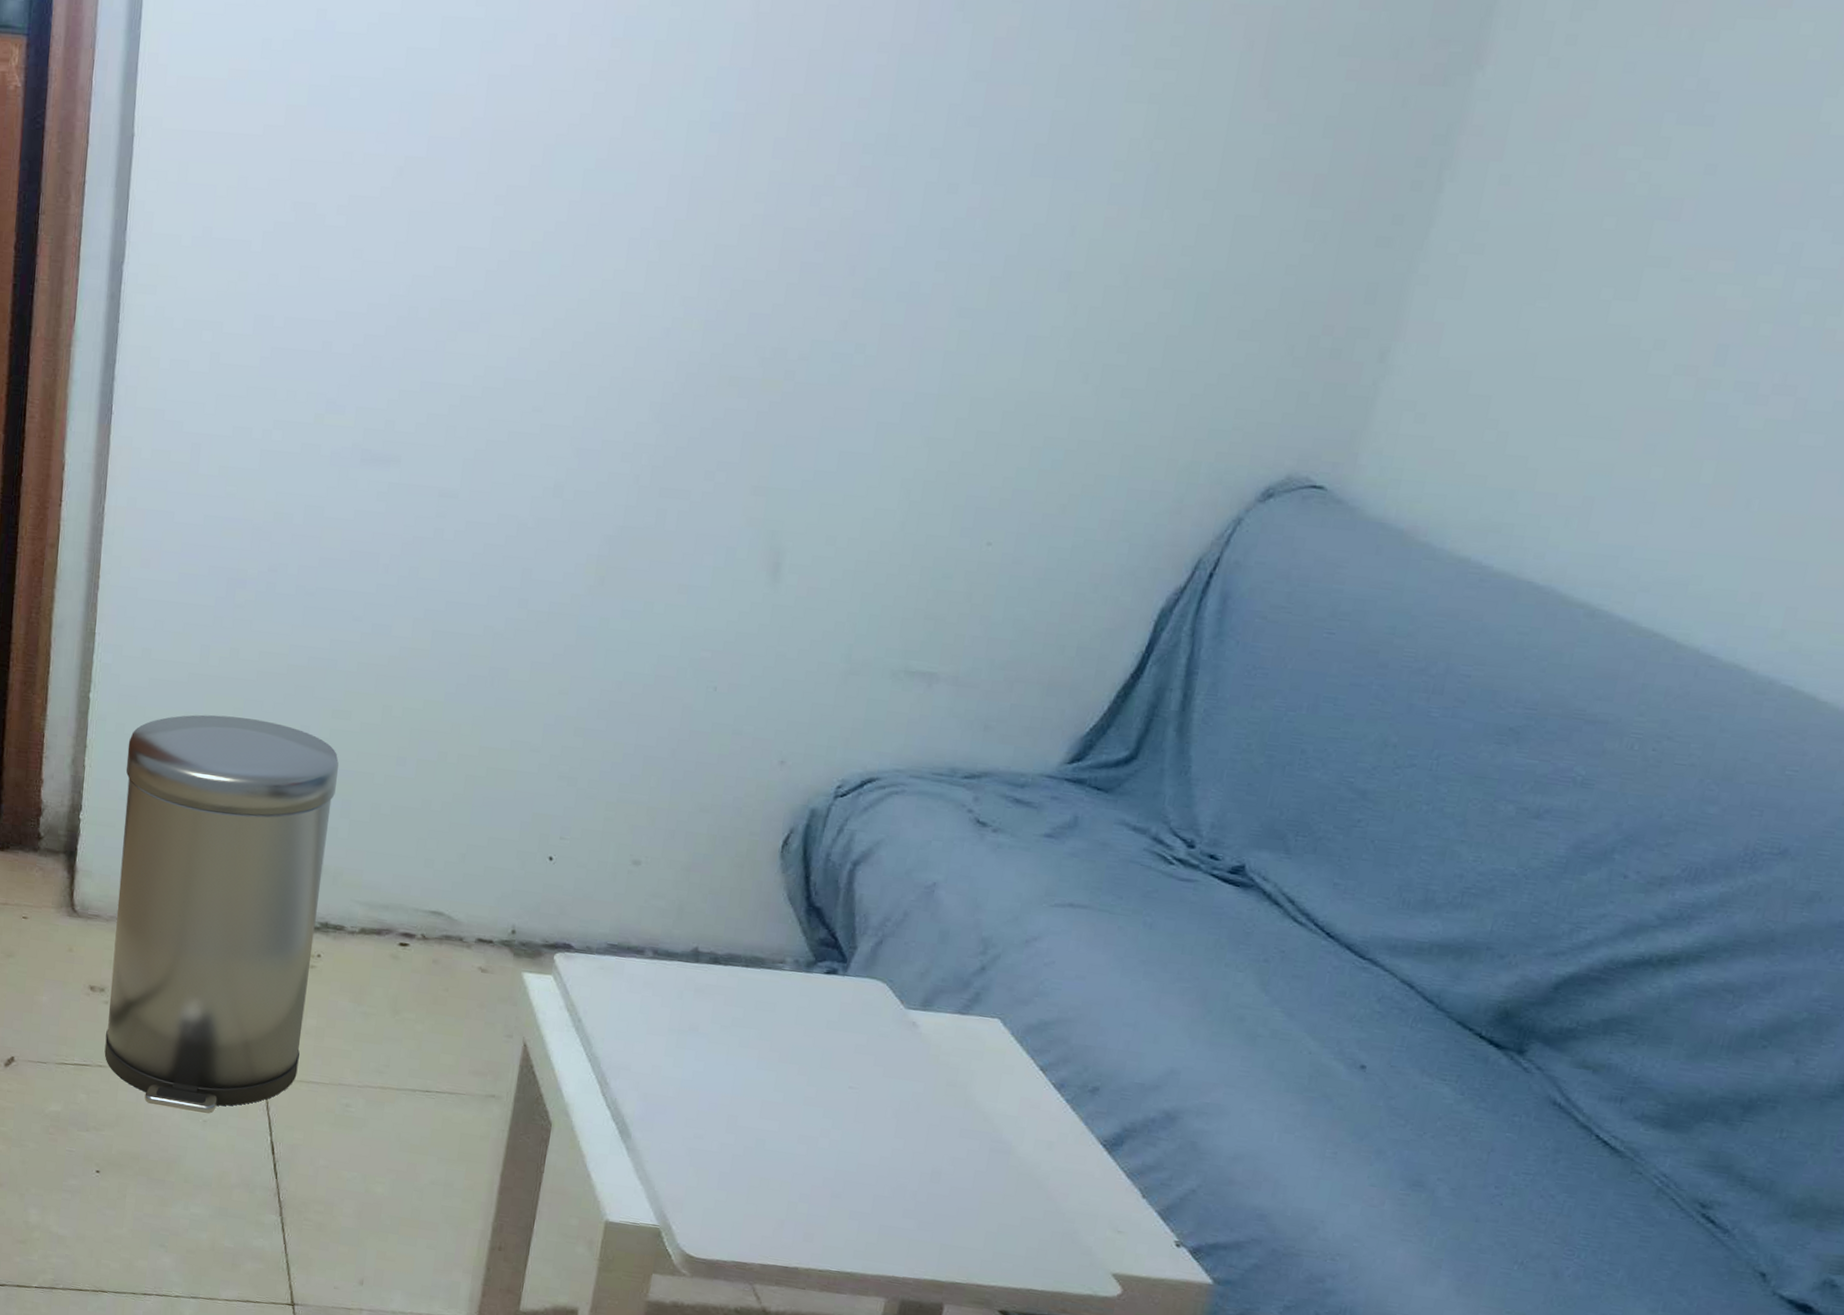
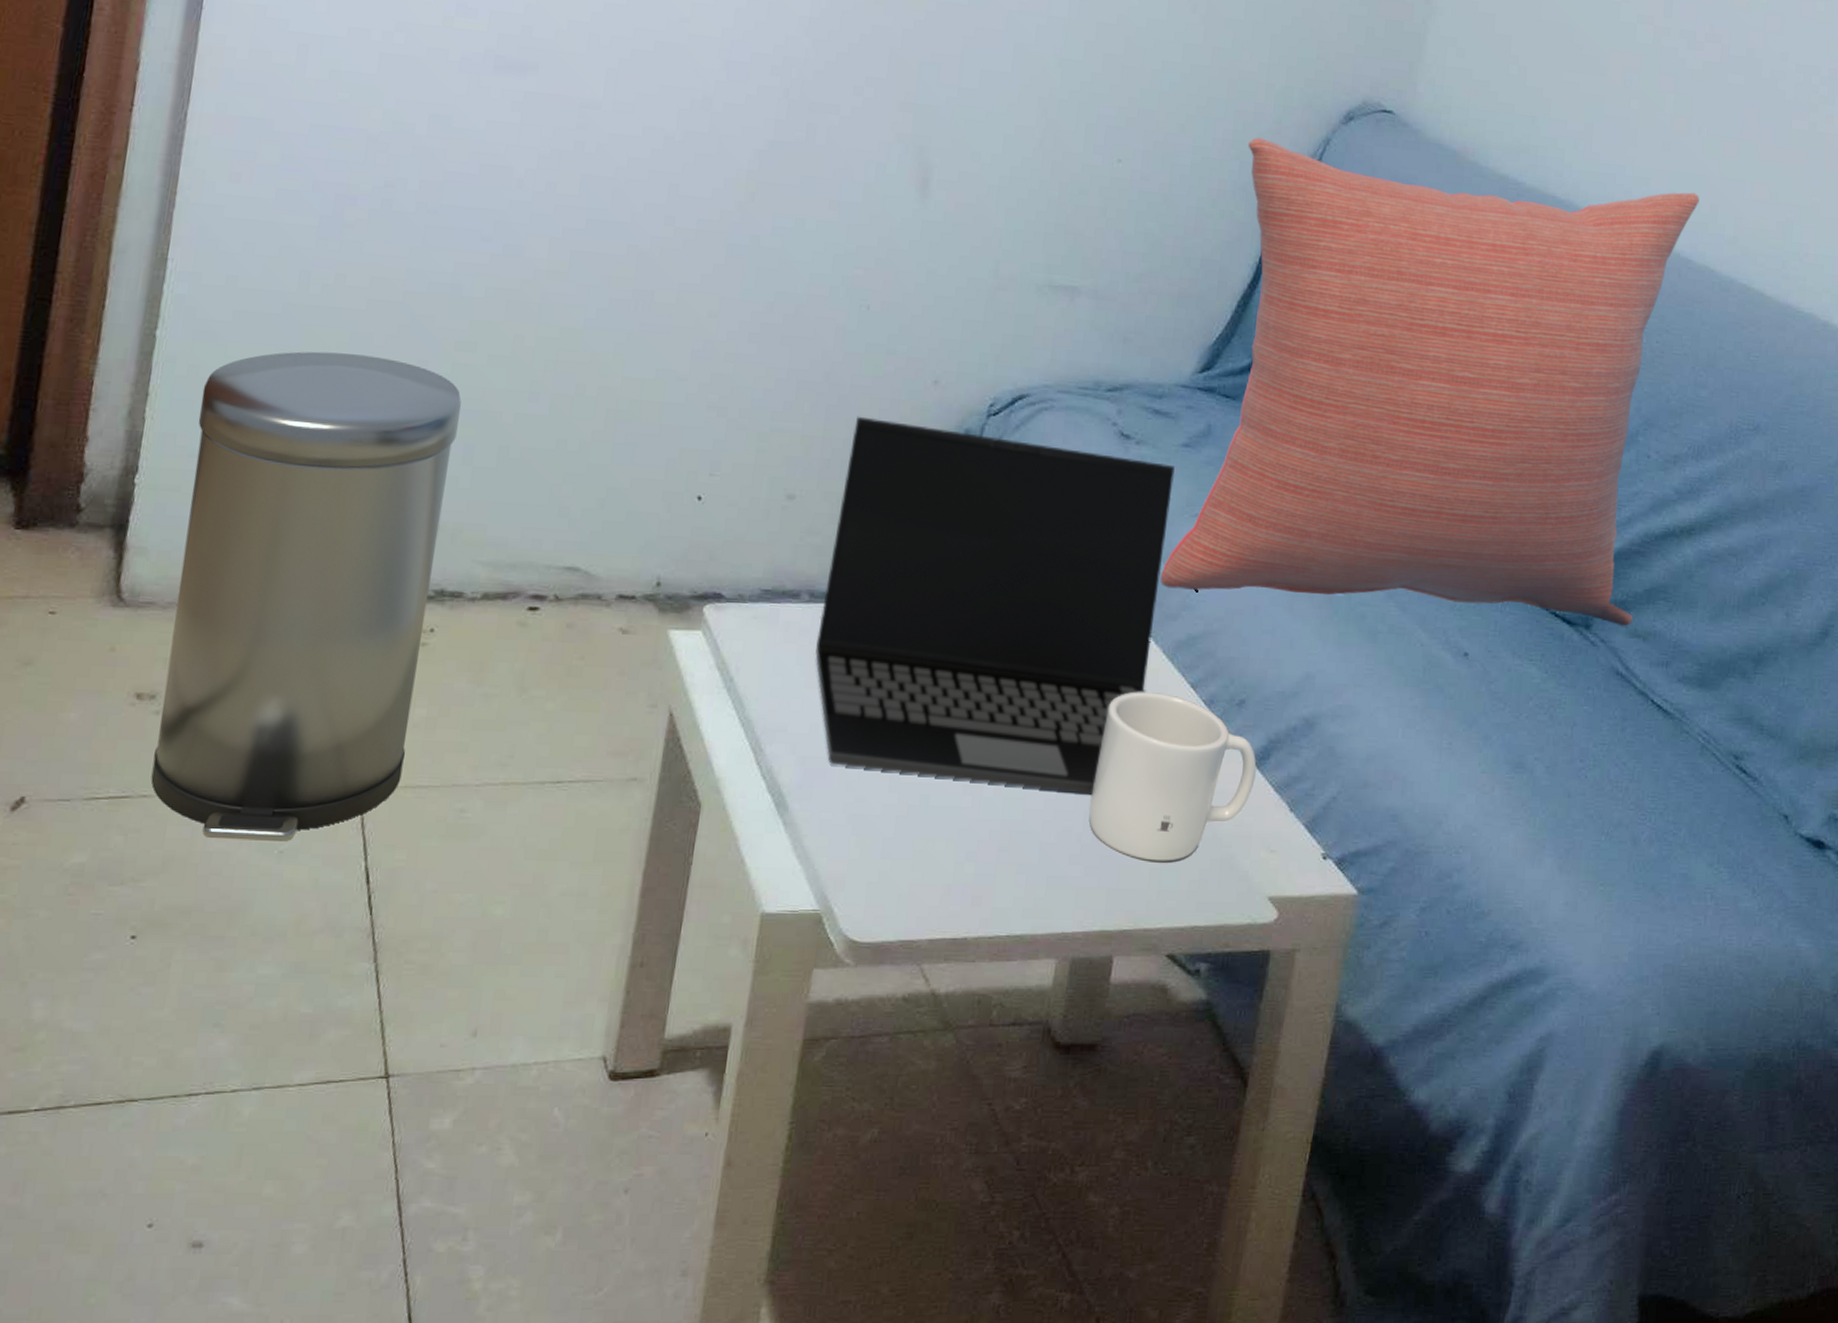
laptop: none [658,791,1035,1158] -> present [815,416,1175,795]
mug: none [925,1068,1108,1230] -> present [1089,691,1257,864]
pillow: none [1011,518,1737,1056] -> present [1160,137,1699,627]

